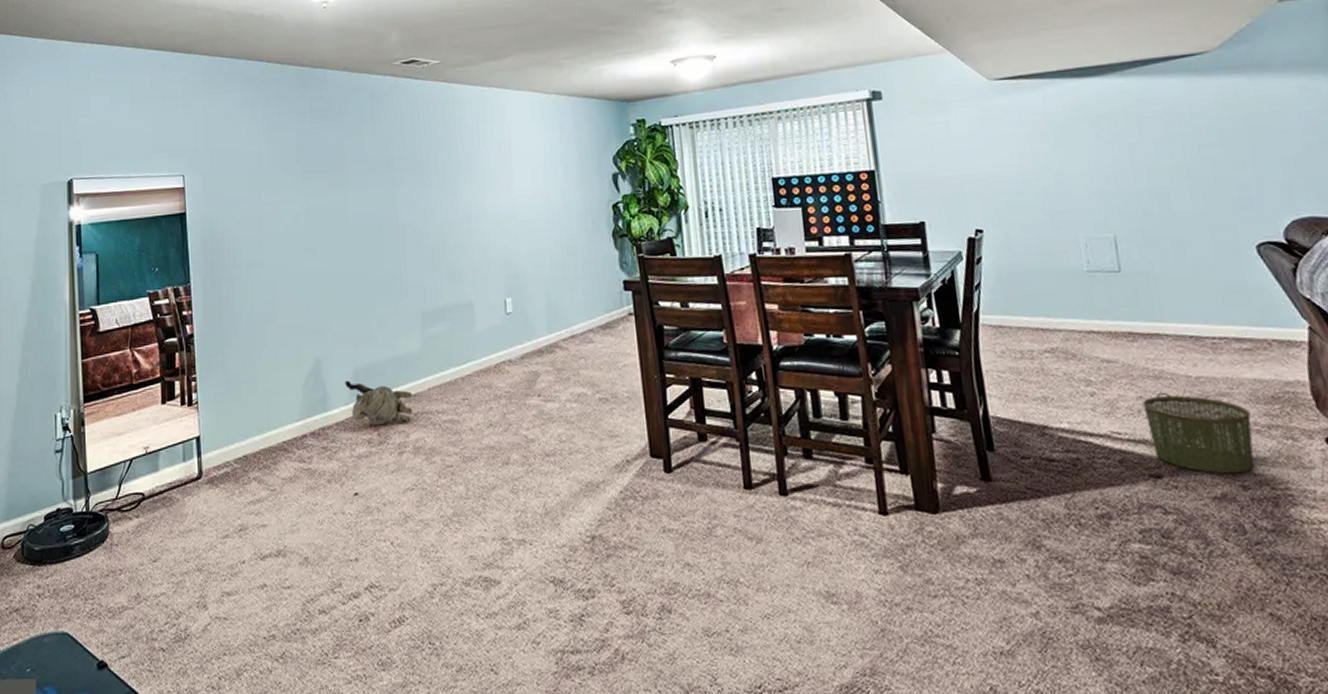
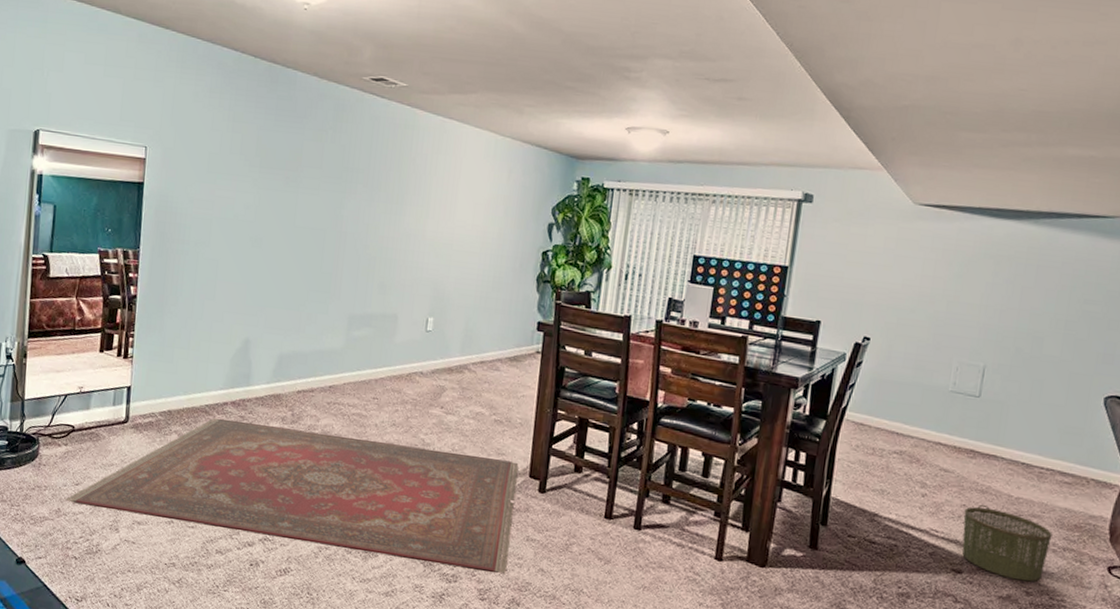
area rug: none [144,442,648,584] -> present [65,418,519,574]
cat: present [345,380,413,426] -> none [269,362,329,410]

